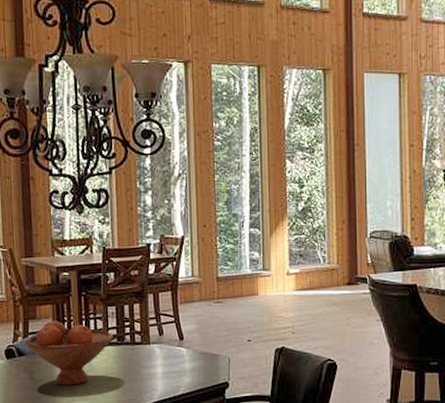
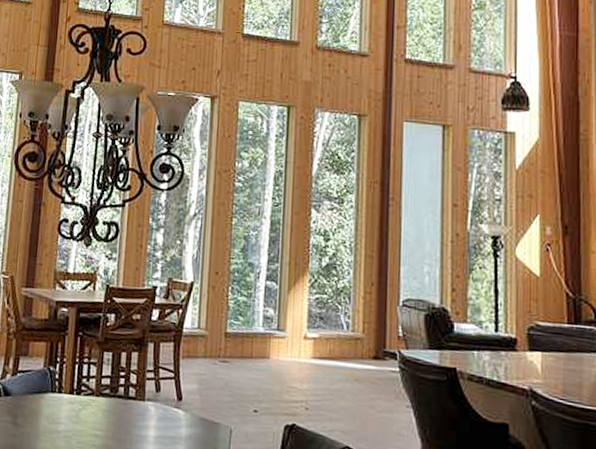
fruit bowl: present [25,321,114,385] -> none [13,360,107,438]

